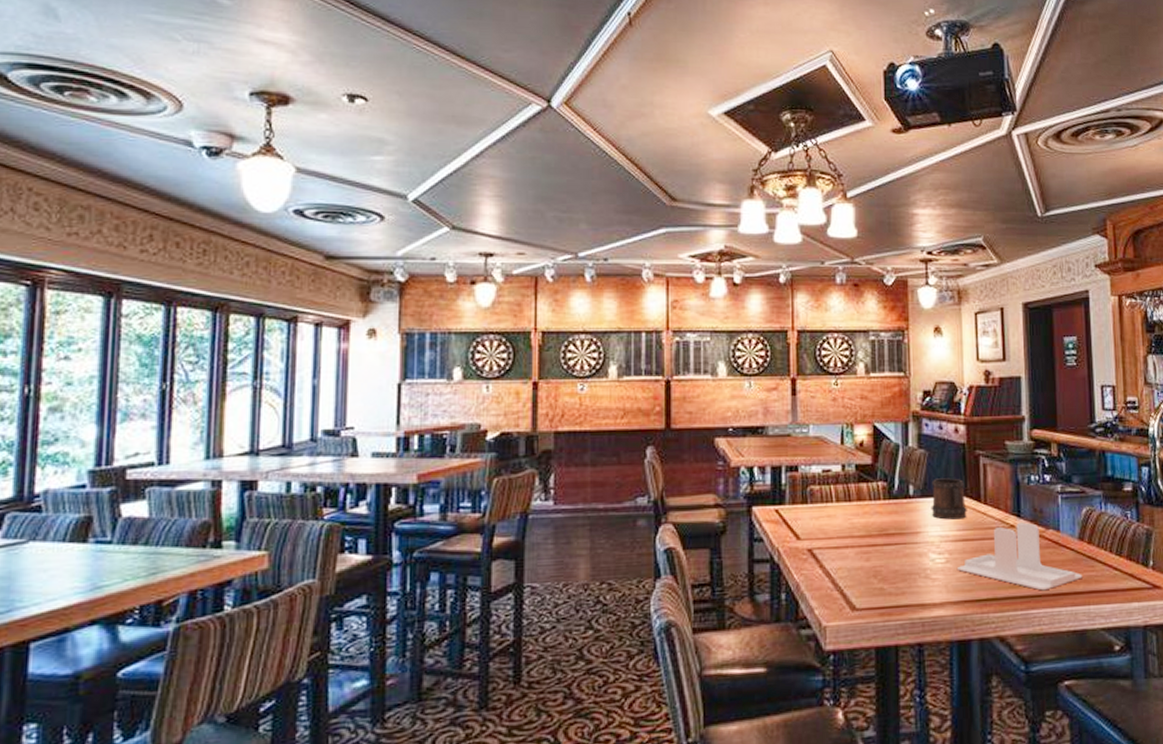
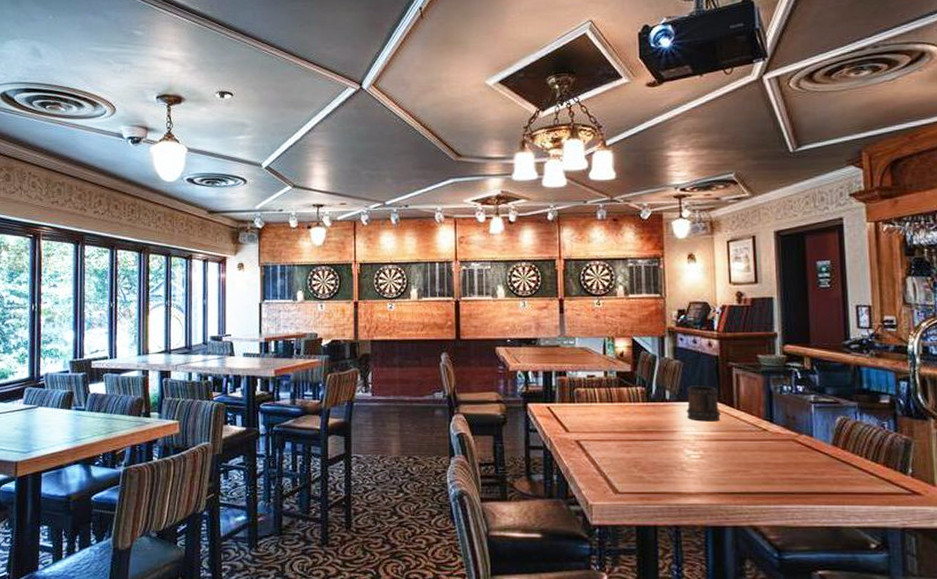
napkin holder: present [956,522,1083,591] -> none [711,427,837,489]

